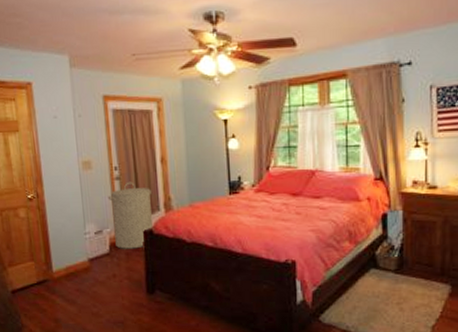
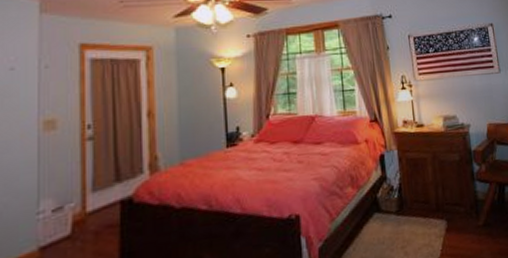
laundry hamper: present [107,181,152,249] -> none [74,141,133,228]

